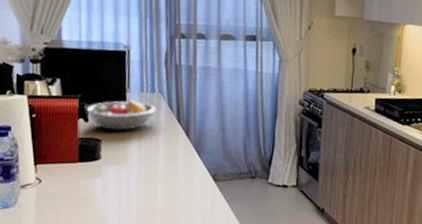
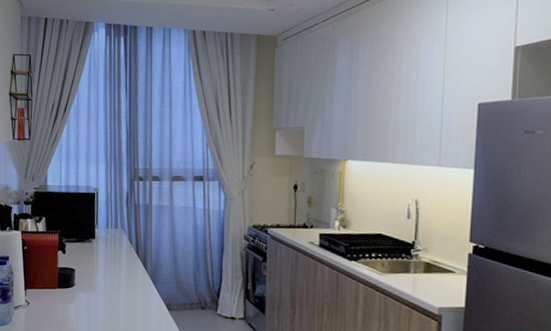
fruit bowl: present [86,98,157,131] -> none [64,233,119,262]

